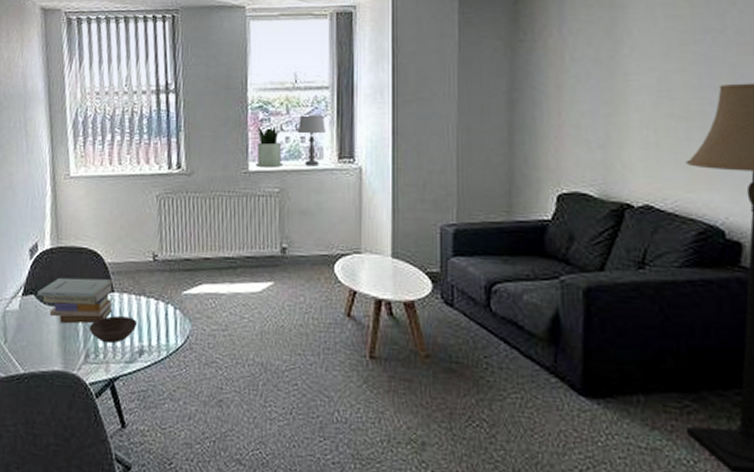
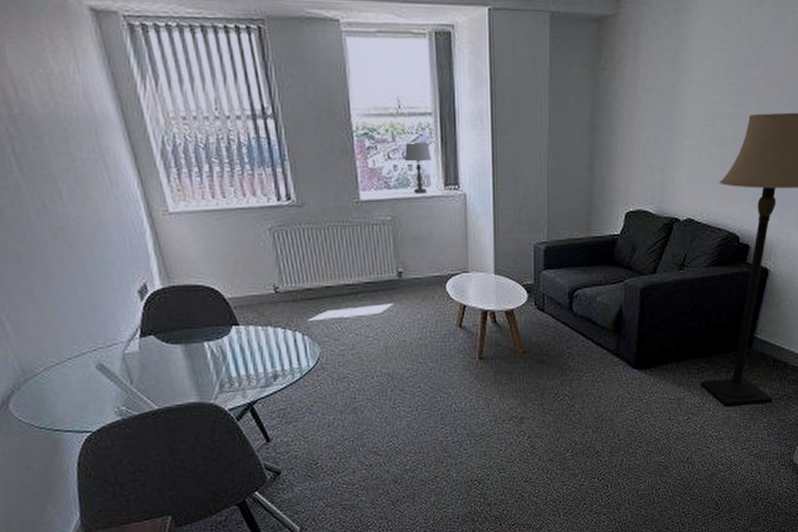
books: present [37,277,113,324] -> none [156,314,241,360]
bowl: present [89,316,138,344] -> none [218,347,268,373]
planter: present [256,126,283,168] -> none [365,154,393,197]

